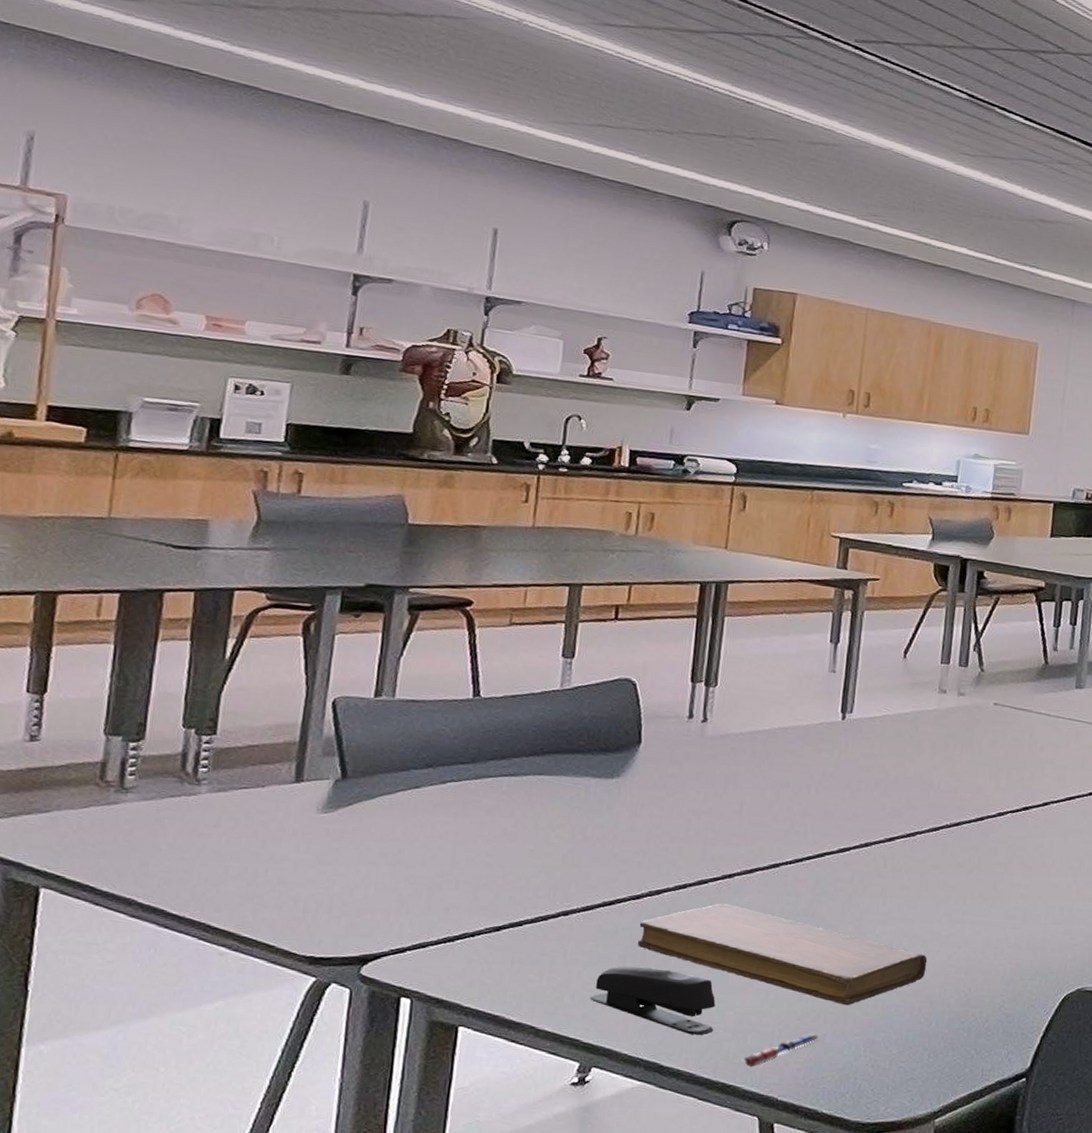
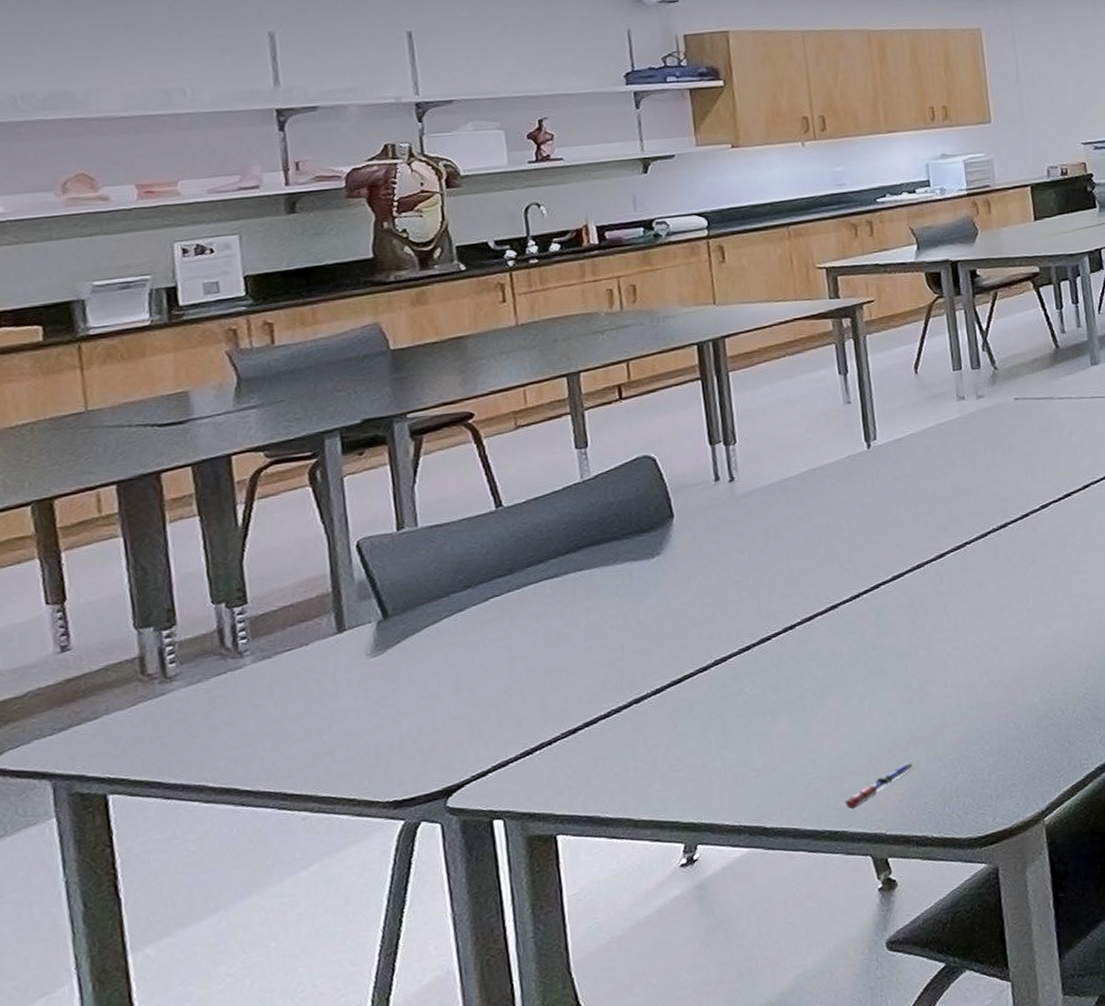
stapler: present [590,965,716,1036] -> none [680,732,809,792]
notebook: present [637,903,928,1006] -> none [712,655,1004,729]

